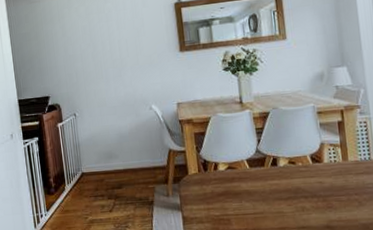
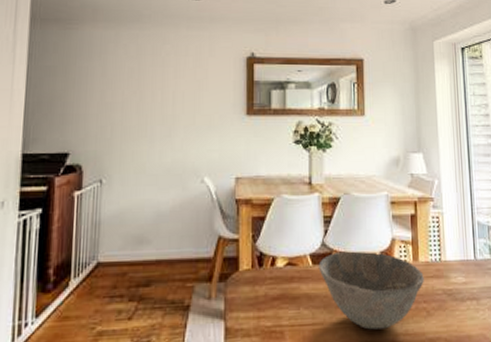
bowl: none [255,155,355,217] -> present [318,251,424,330]

